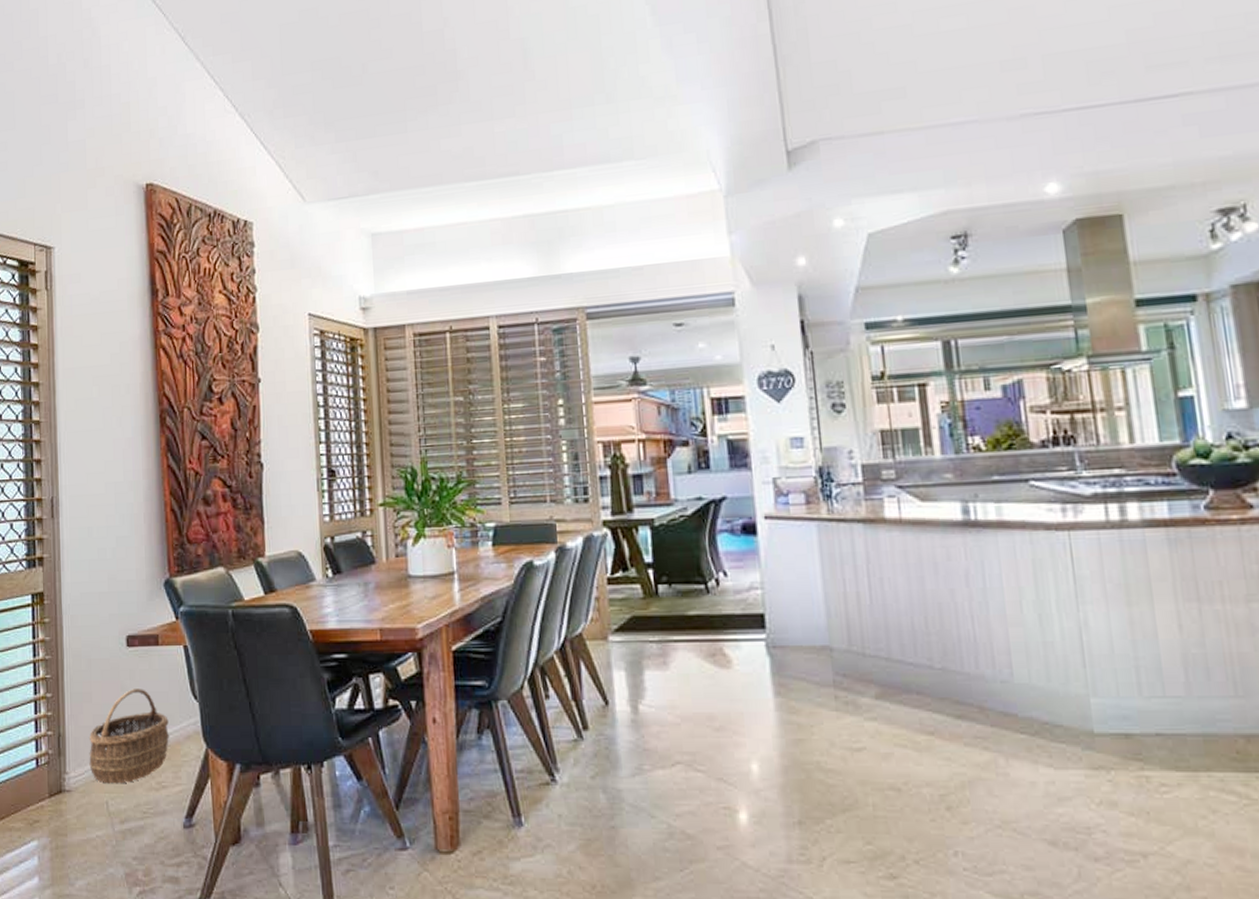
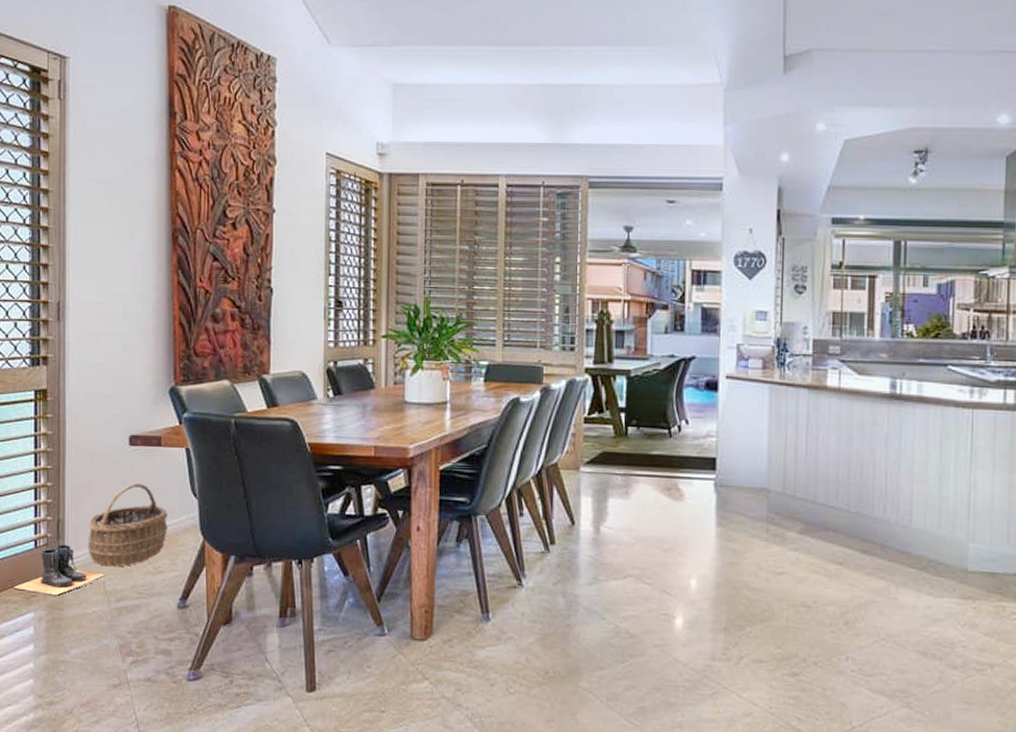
boots: none [16,761,108,820] -> present [13,544,105,596]

